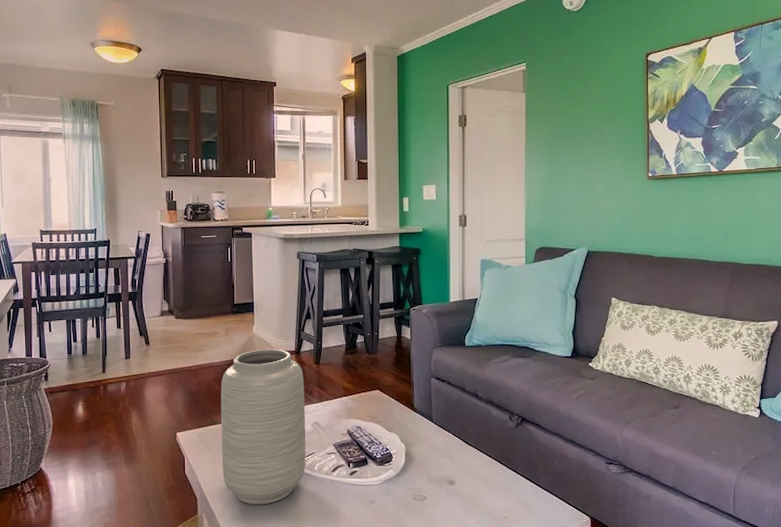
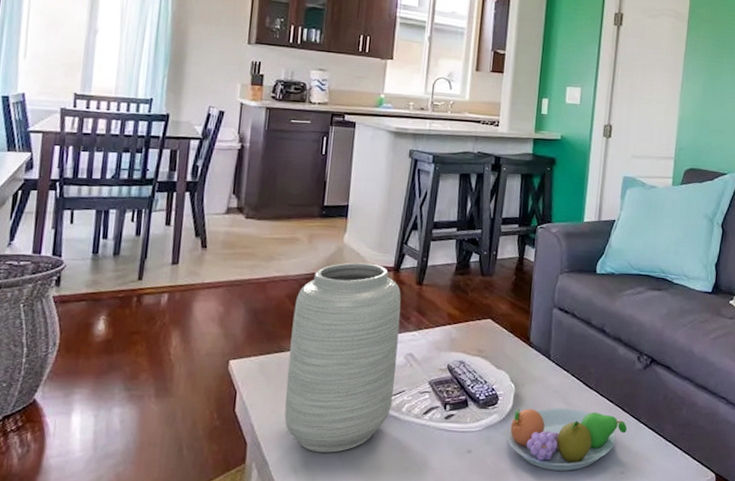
fruit bowl: none [403,463,506,516] -> present [507,408,627,471]

